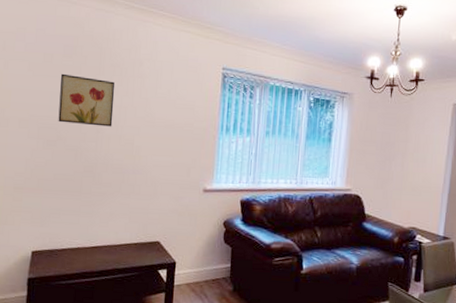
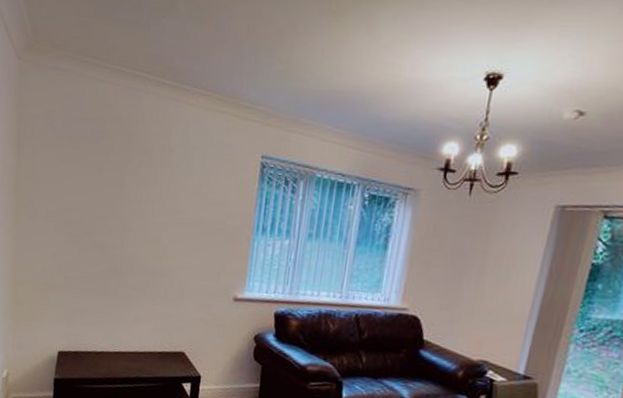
wall art: present [58,73,115,127] -> none [84,161,143,223]

